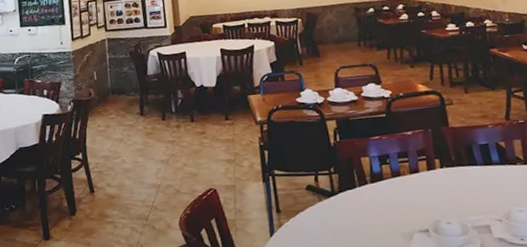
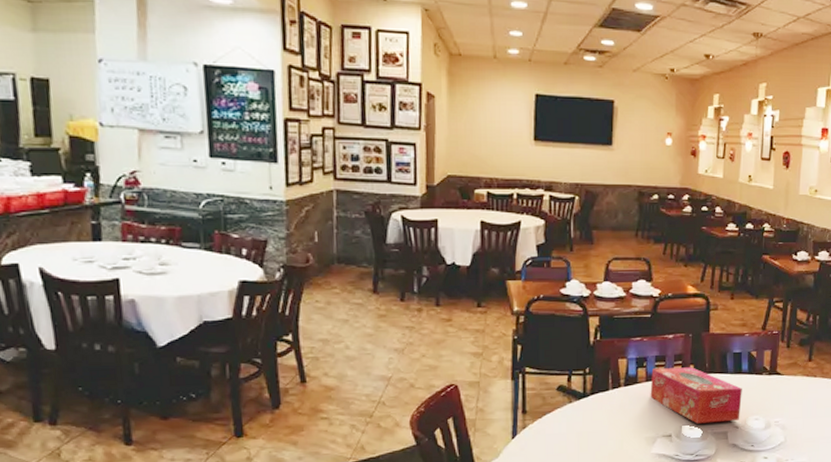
tissue box: none [396,161,501,218] -> present [650,367,742,424]

